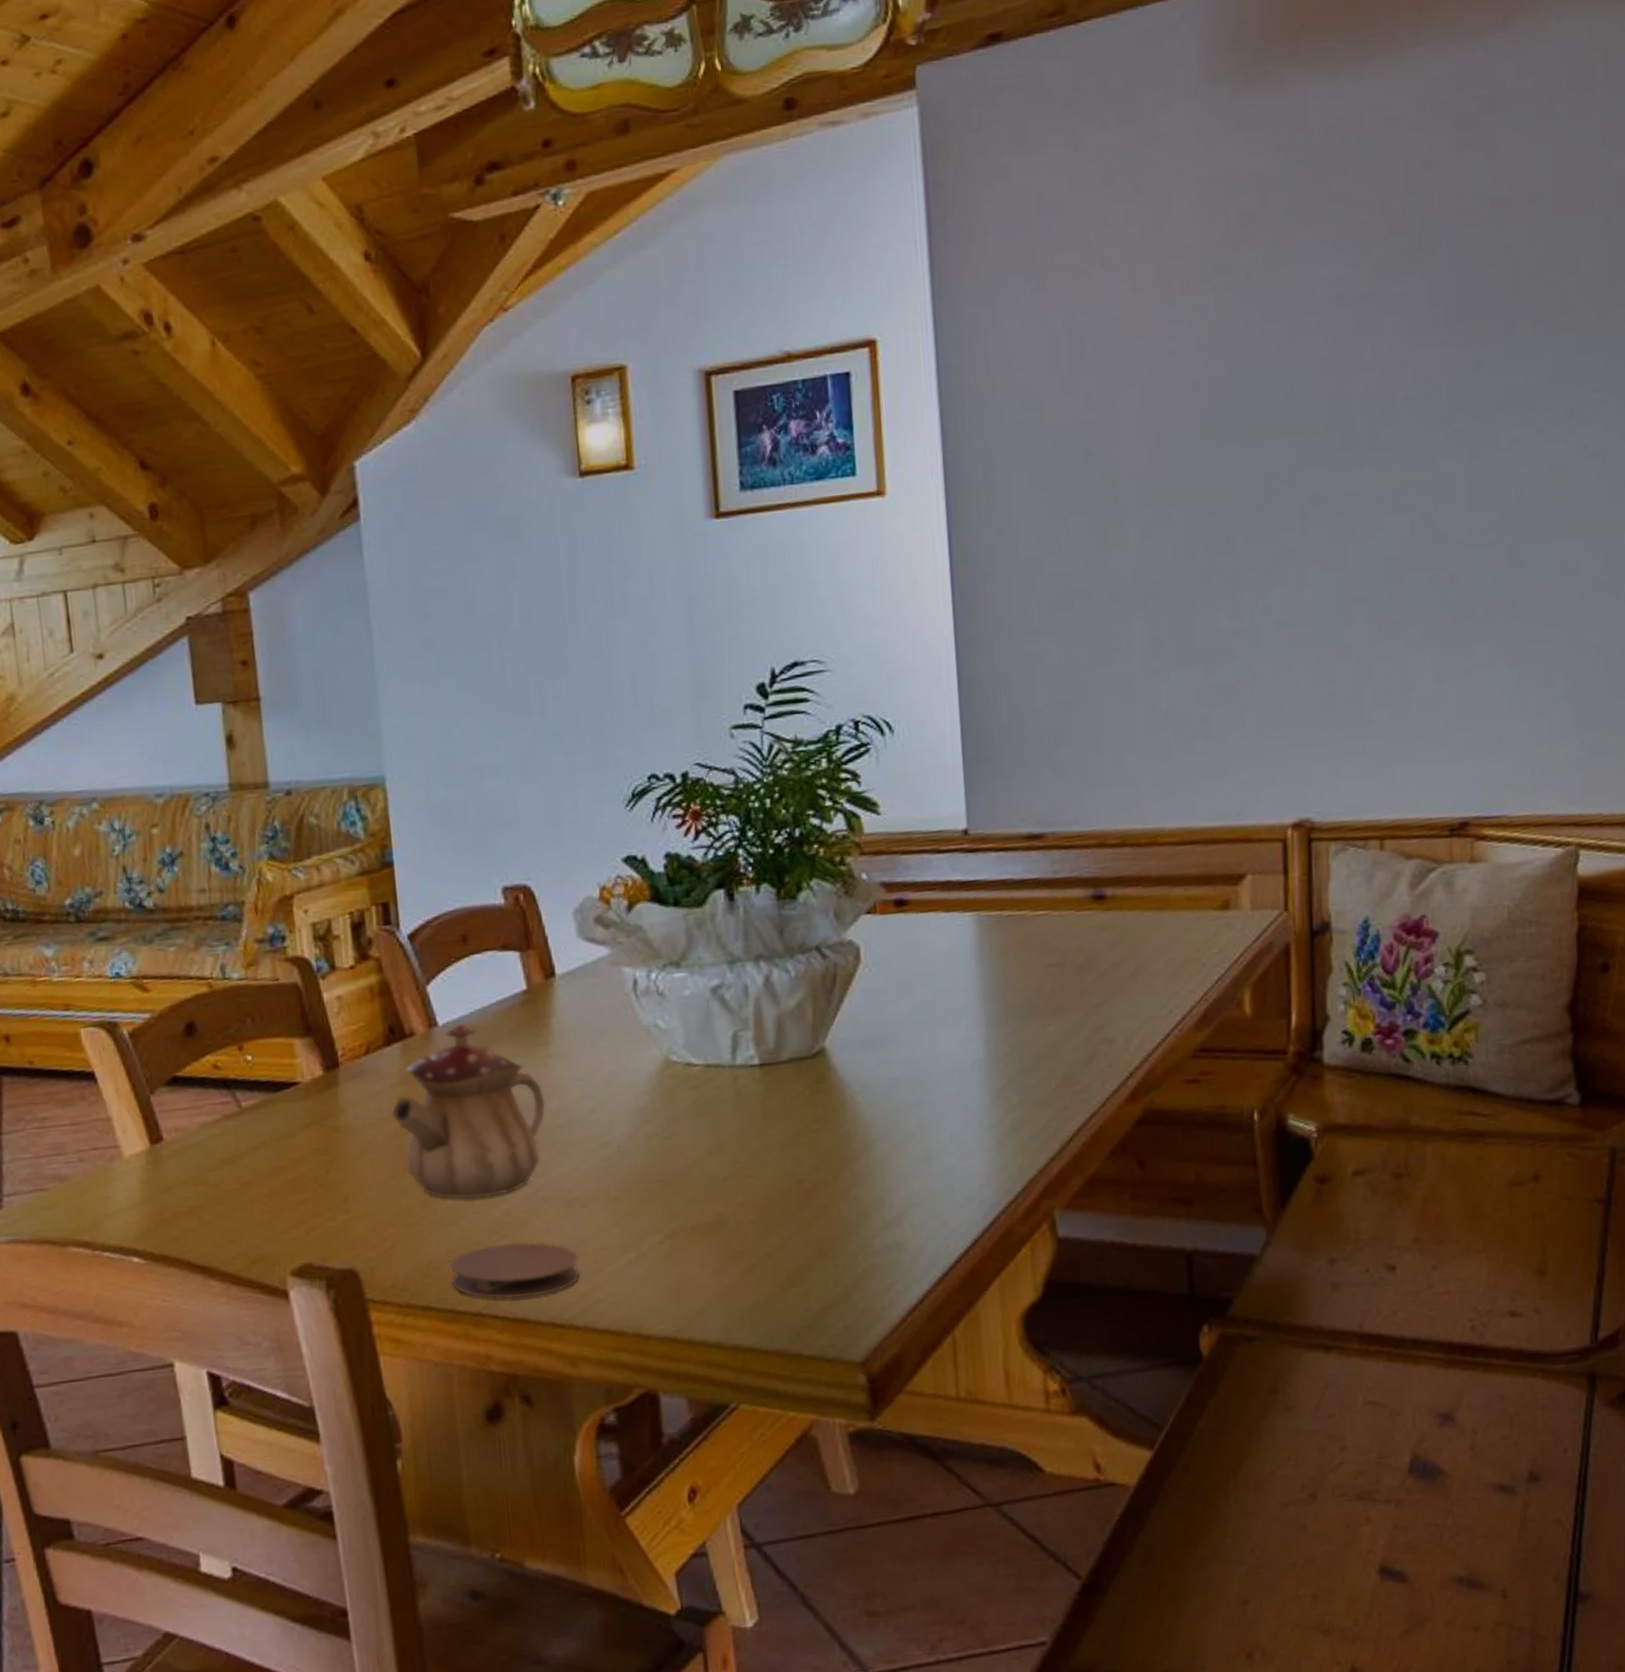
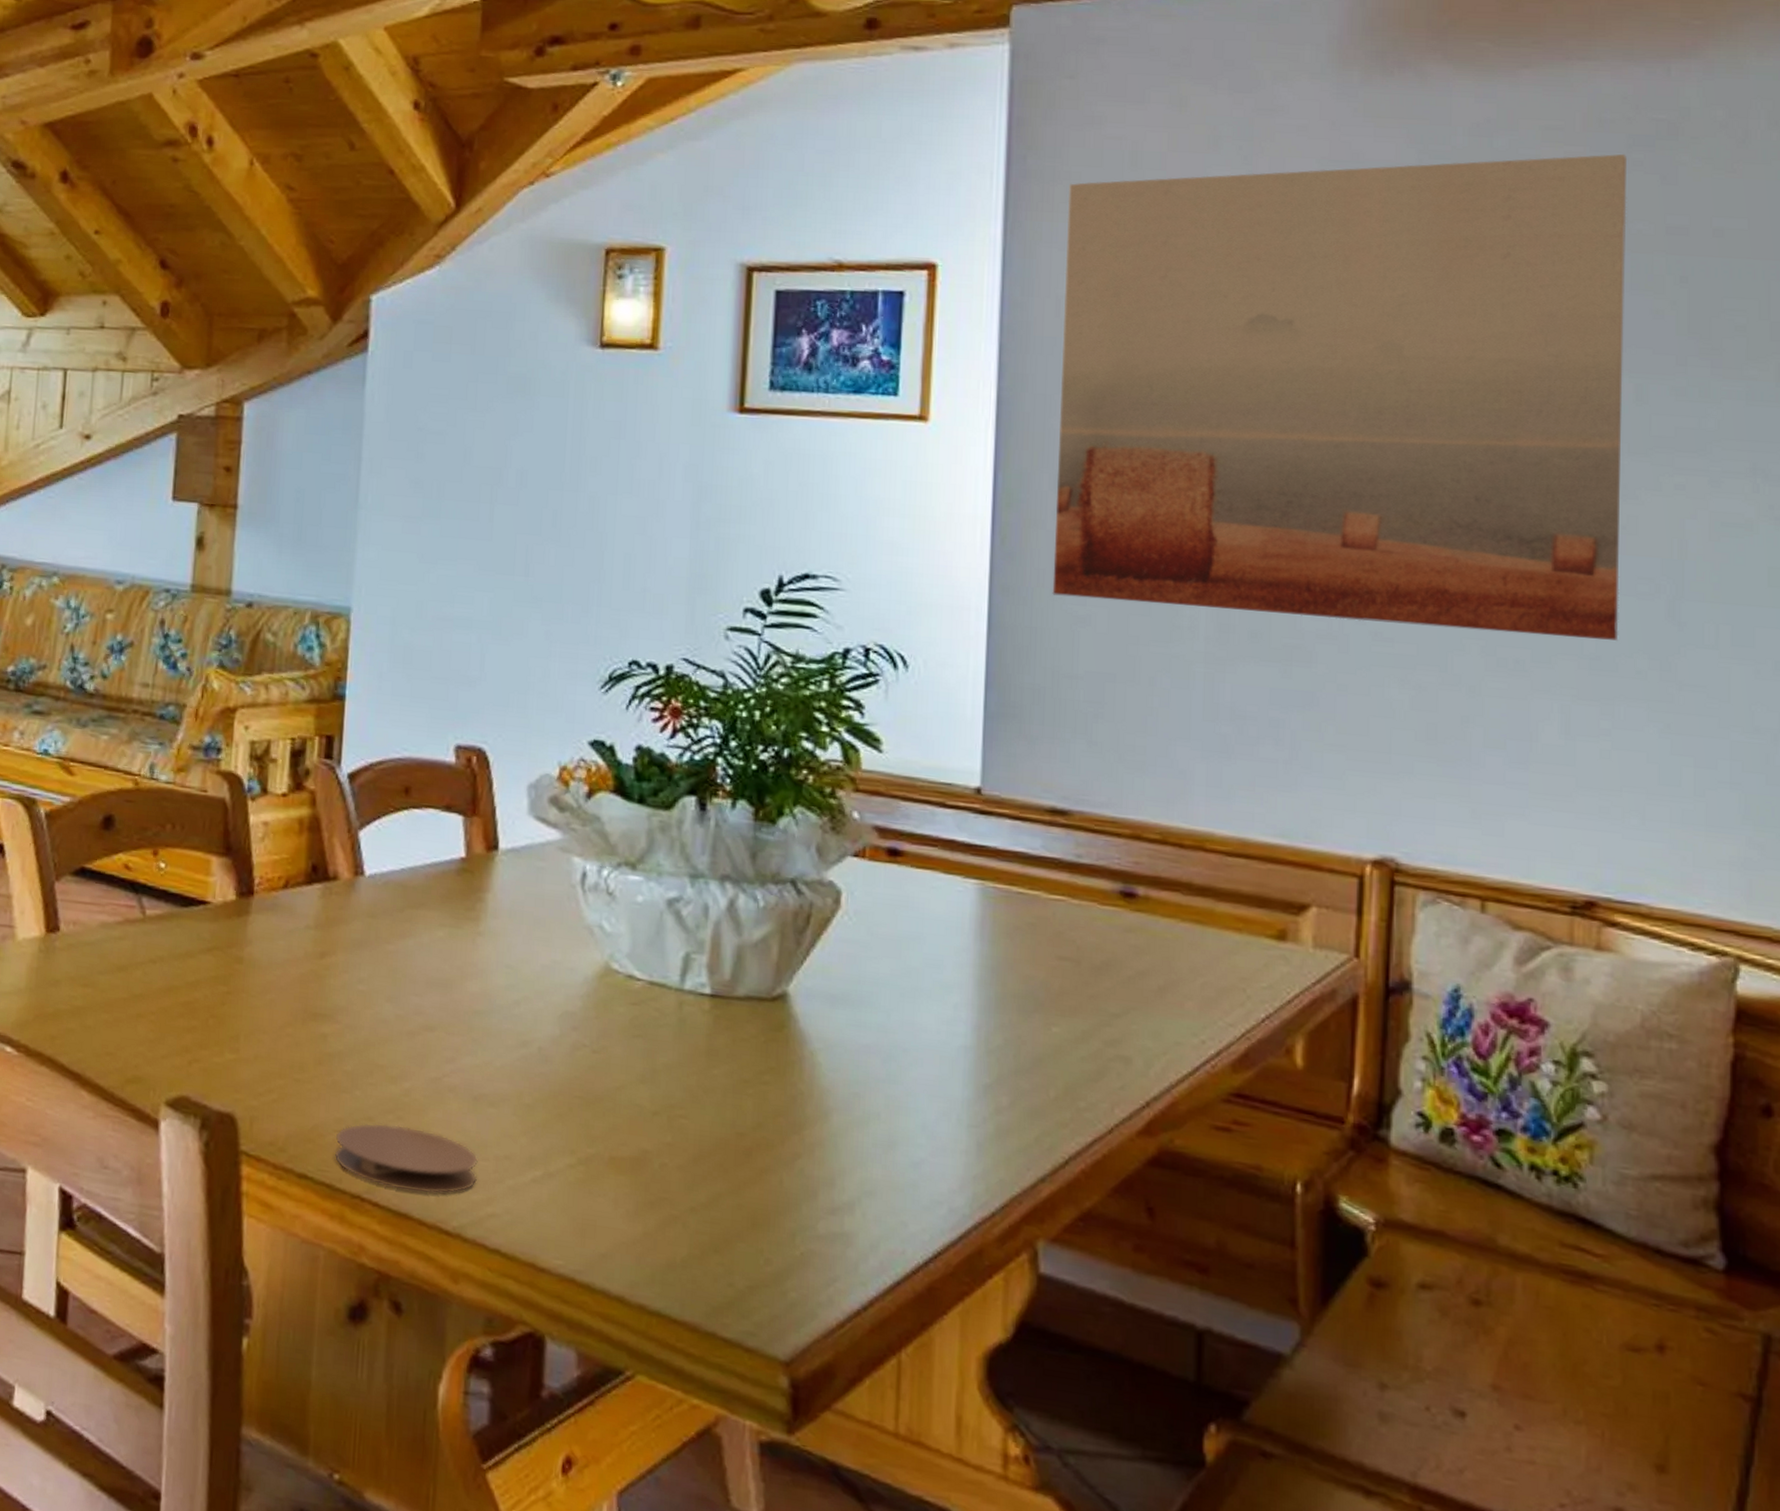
teapot: present [390,1023,546,1200] -> none [299,877,468,1072]
wall art: none [985,133,1473,640] -> present [1052,153,1627,640]

